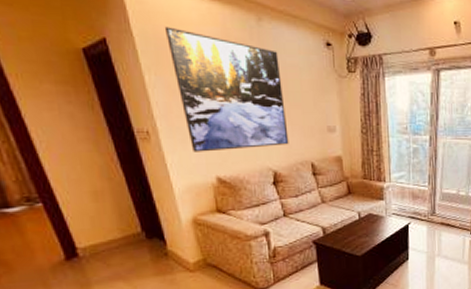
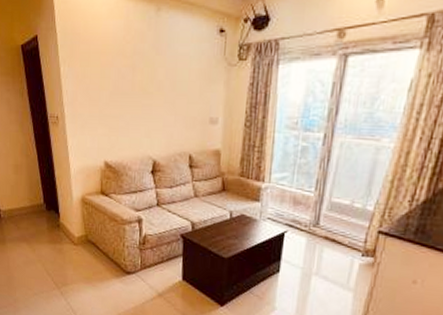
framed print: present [164,26,289,152] -> none [79,22,172,138]

